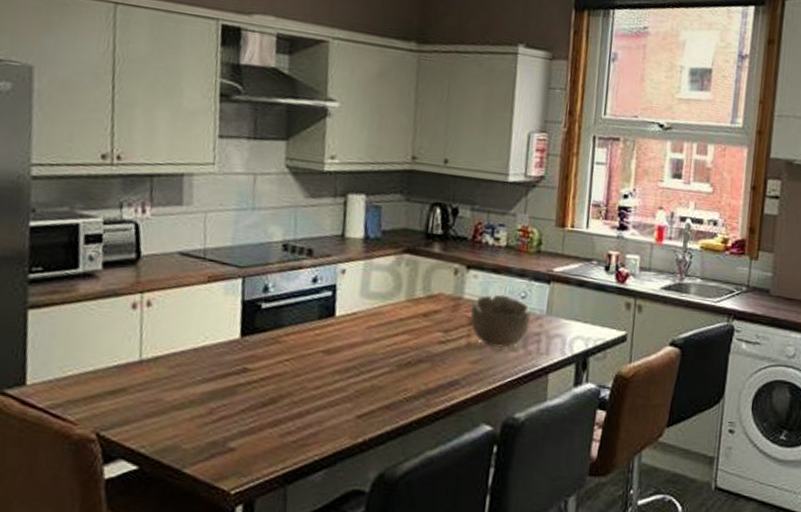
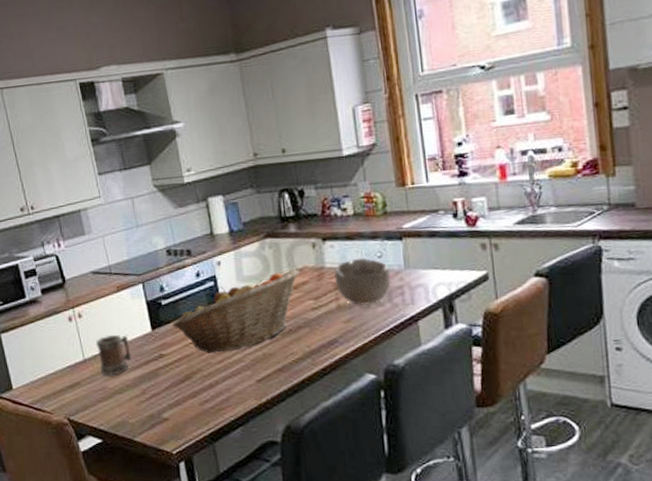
mug: none [158,333,208,386] -> present [95,334,132,376]
fruit basket: none [268,294,434,378] -> present [172,269,299,353]

